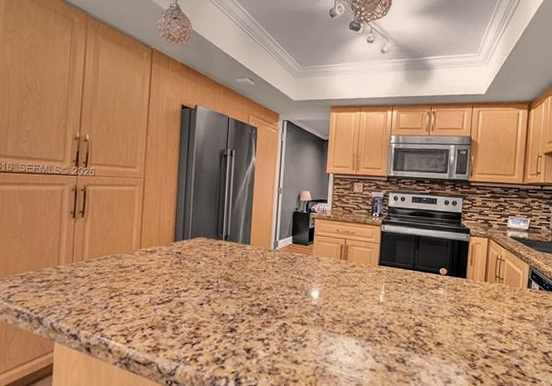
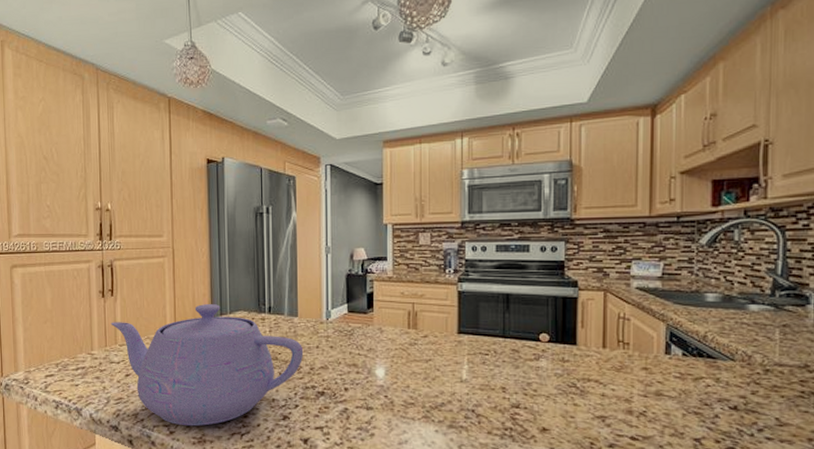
teapot: none [79,229,253,336] -> present [111,304,304,426]

